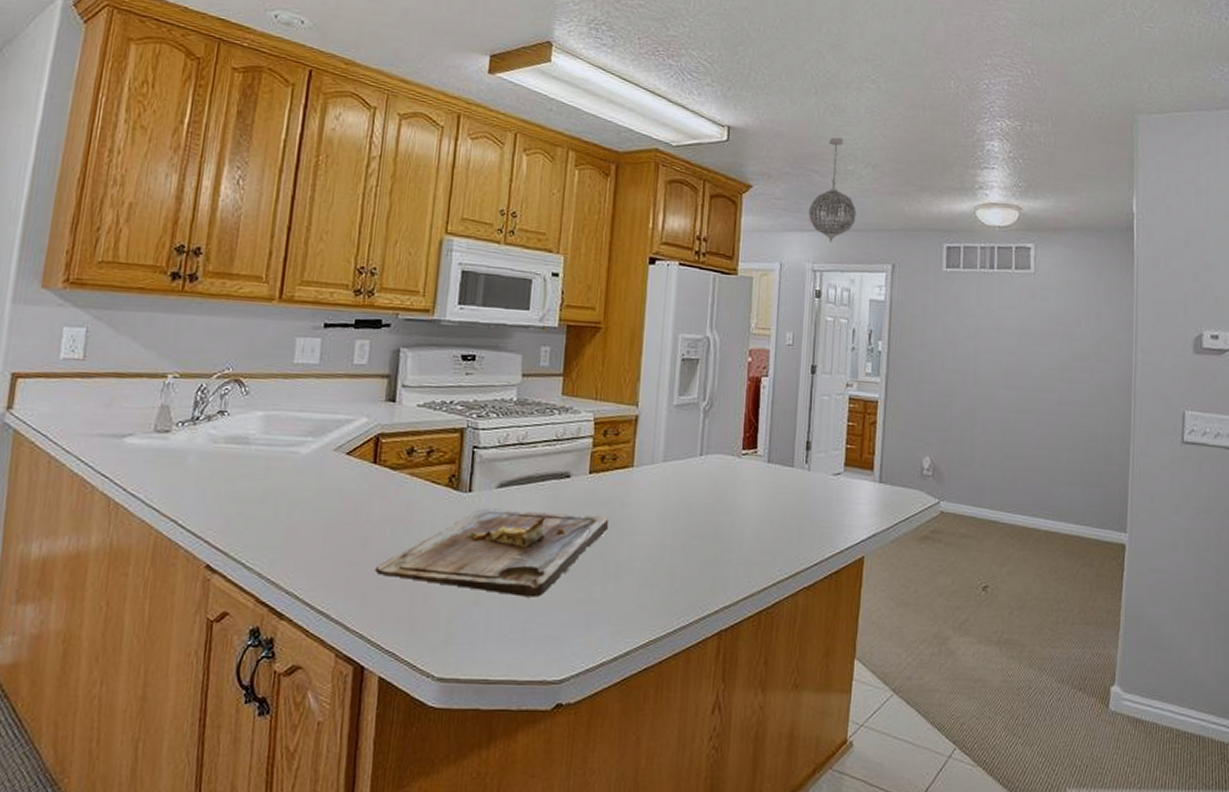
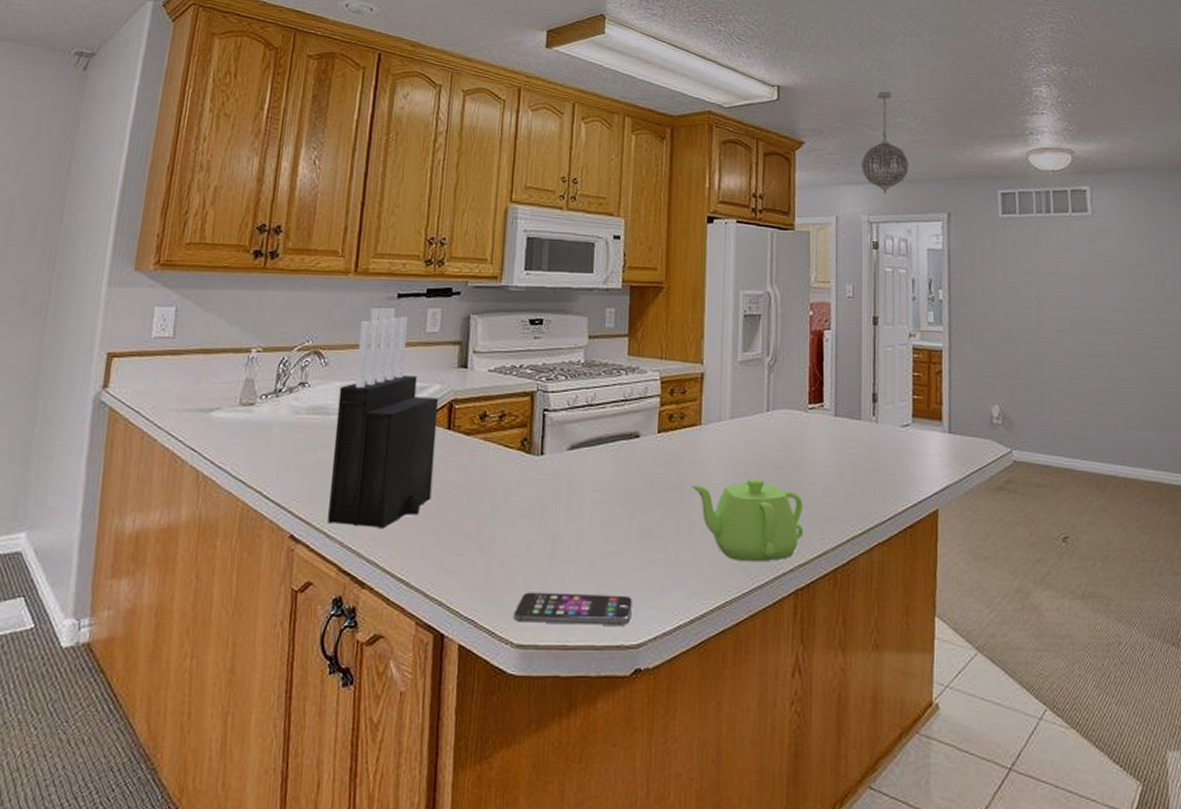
knife block: none [246,347,365,562] -> present [328,316,439,529]
cutting board: present [376,508,609,597] -> none [453,471,680,560]
smartphone: none [435,627,556,661] -> present [513,592,632,625]
teapot: none [620,521,731,602] -> present [690,478,804,561]

